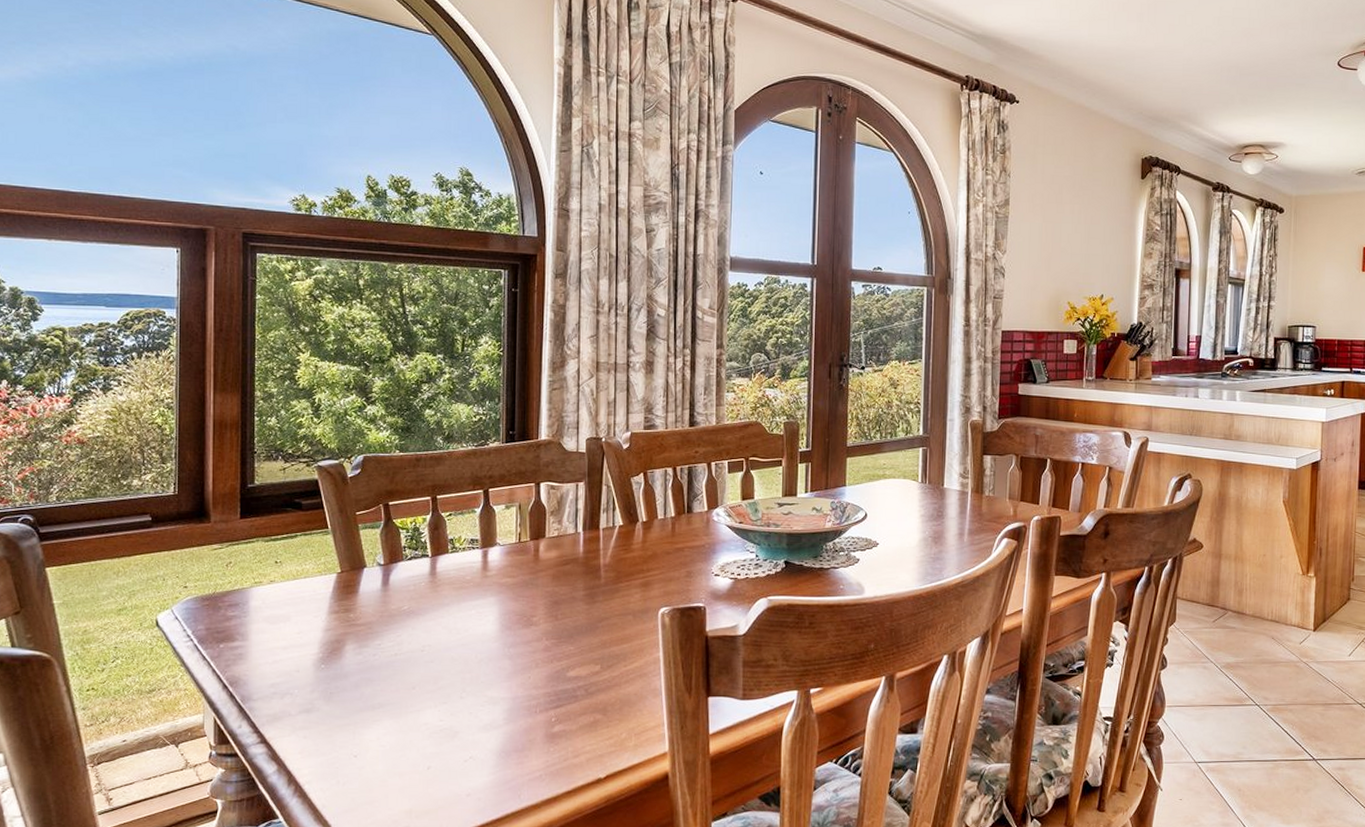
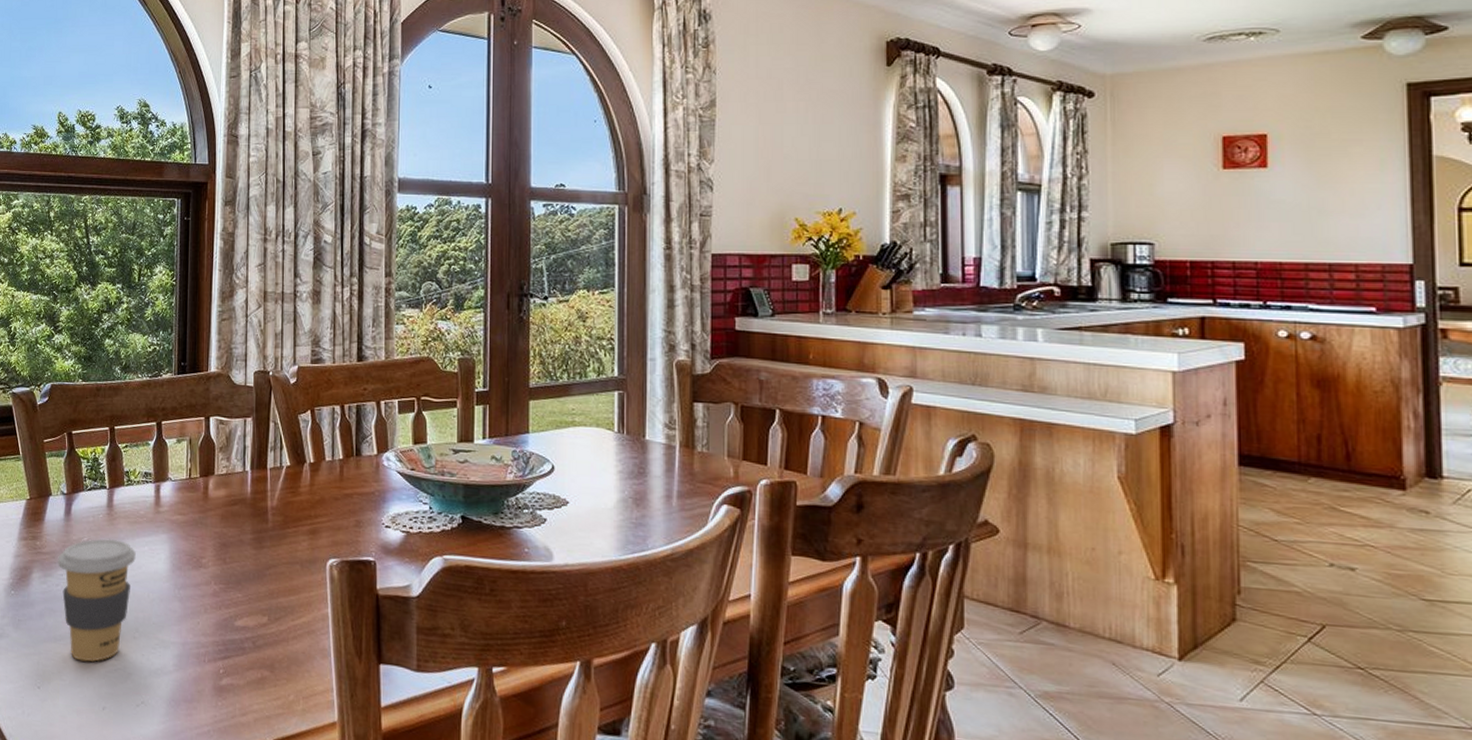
coffee cup: none [375,605,462,726] -> present [58,538,136,662]

